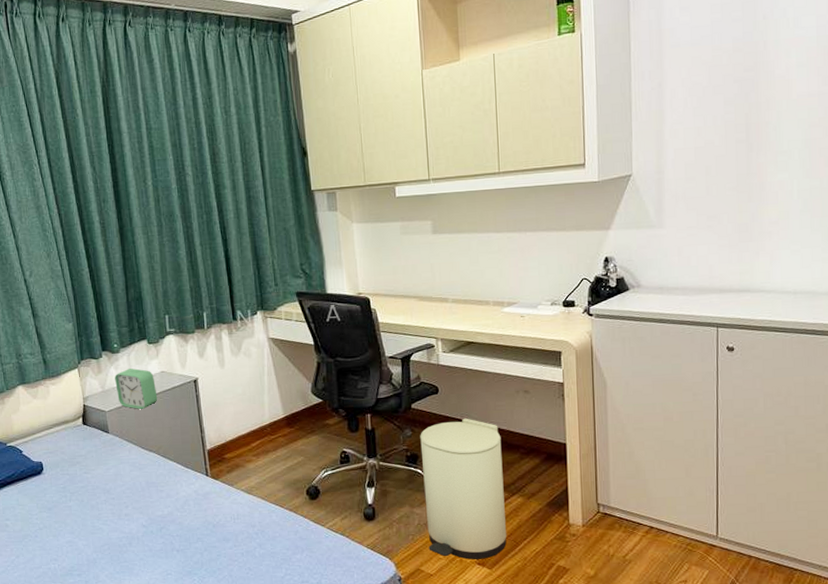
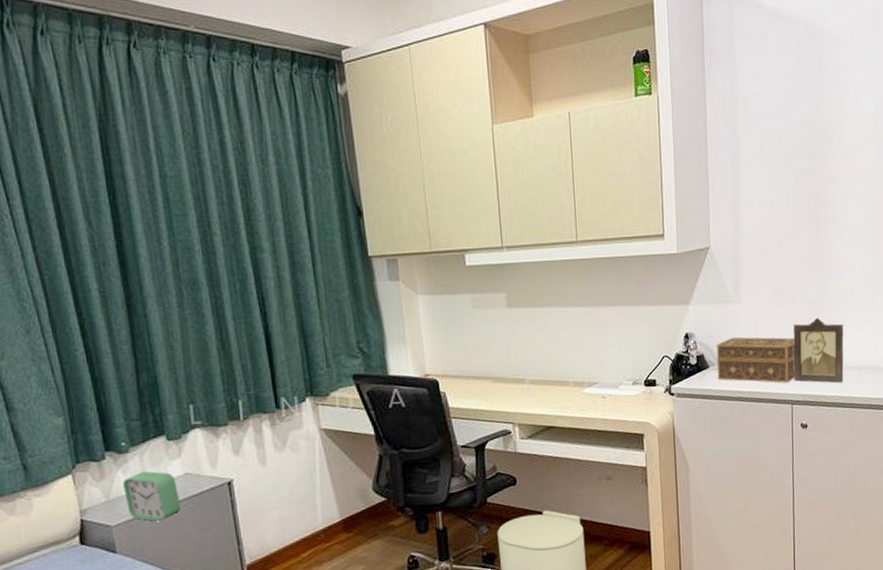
decorative box: none [637,260,722,306] -> present [716,337,795,383]
photo frame: none [719,241,777,308] -> present [793,317,844,384]

